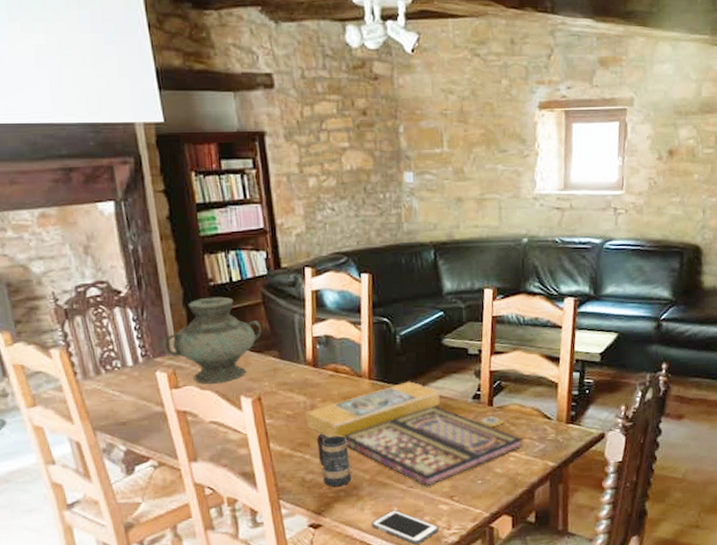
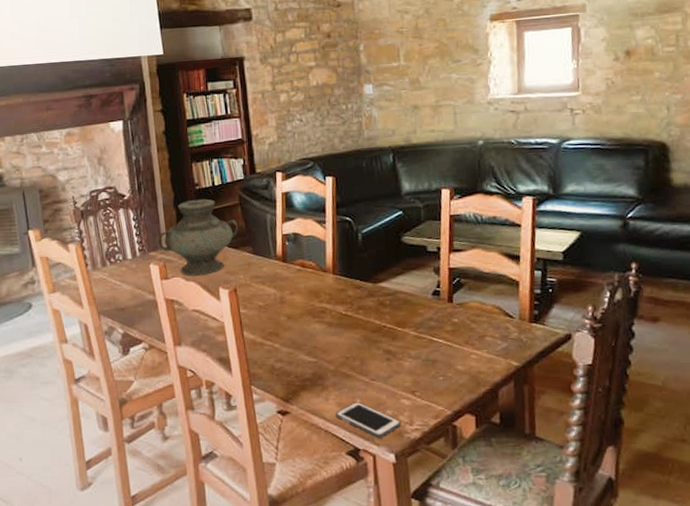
board game: present [305,381,523,487] -> none [275,277,485,381]
mug: present [317,433,352,488] -> none [285,324,317,376]

